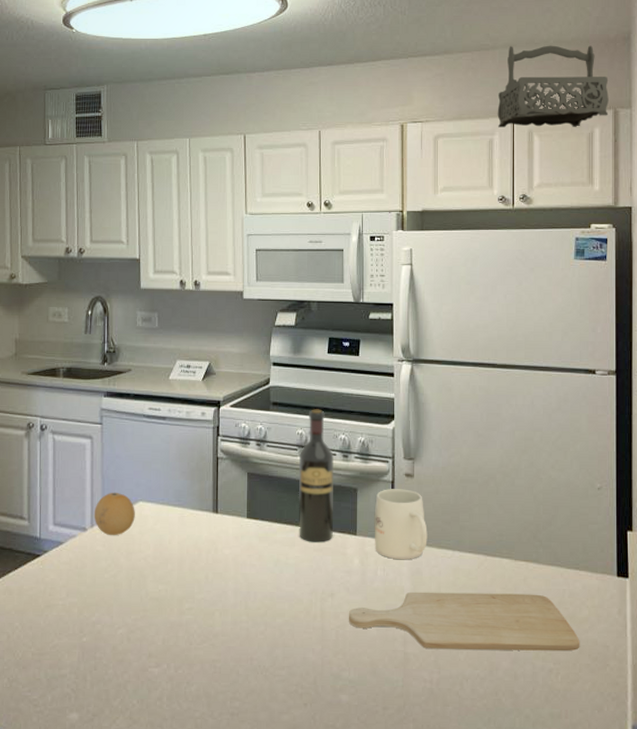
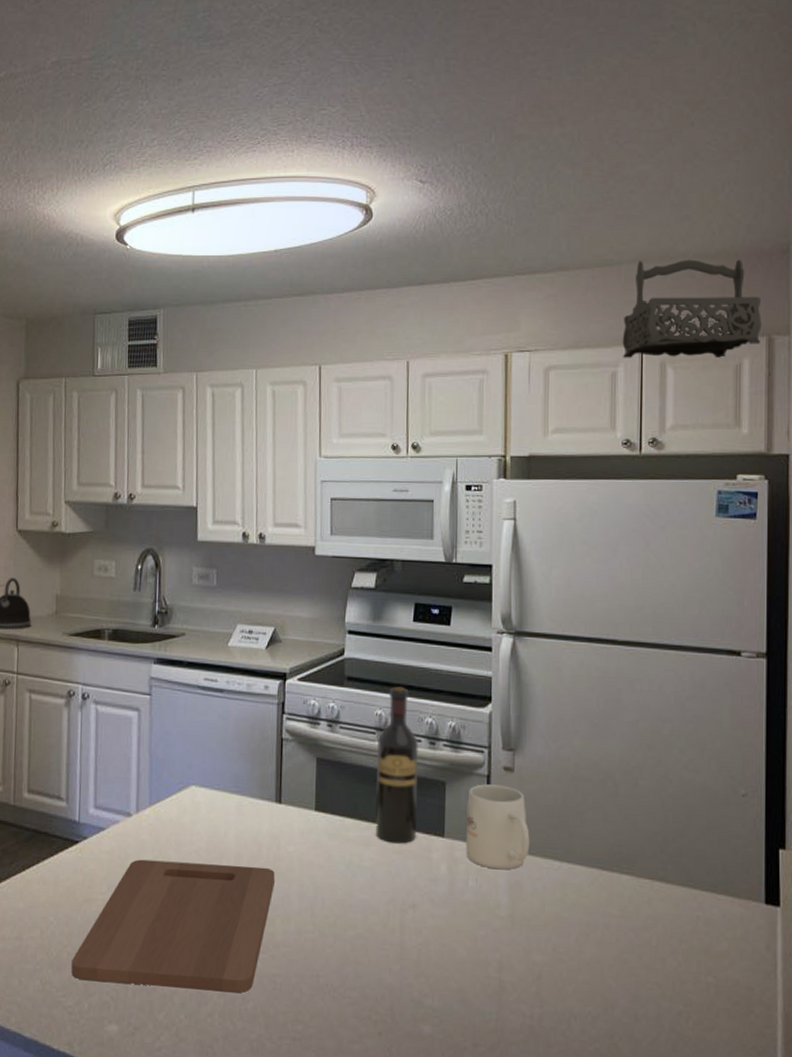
cutting board: none [36,568,213,678] -> present [71,859,275,993]
fruit: present [93,492,135,536] -> none [139,773,187,824]
chopping board: present [348,591,580,651] -> none [432,908,717,991]

